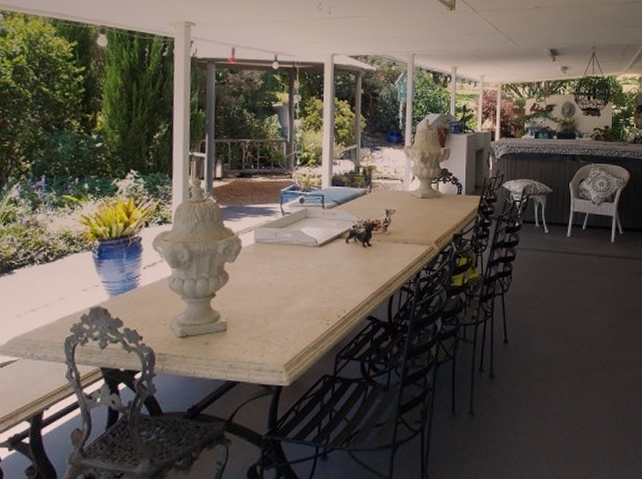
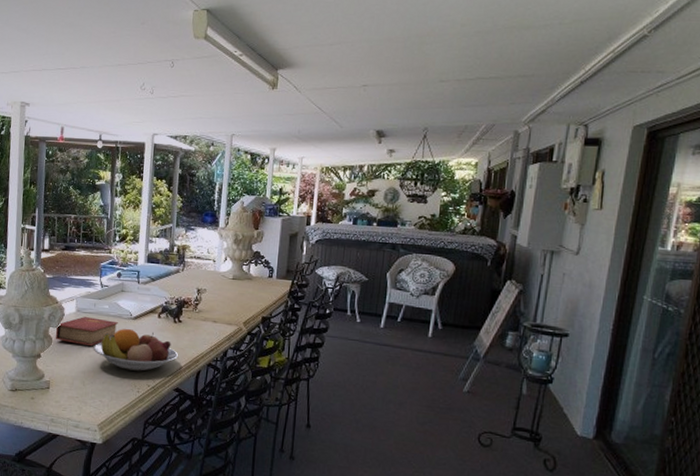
book: none [231,248,302,279] -> present [55,317,118,346]
fruit bowl: none [276,258,369,302] -> present [93,329,178,372]

